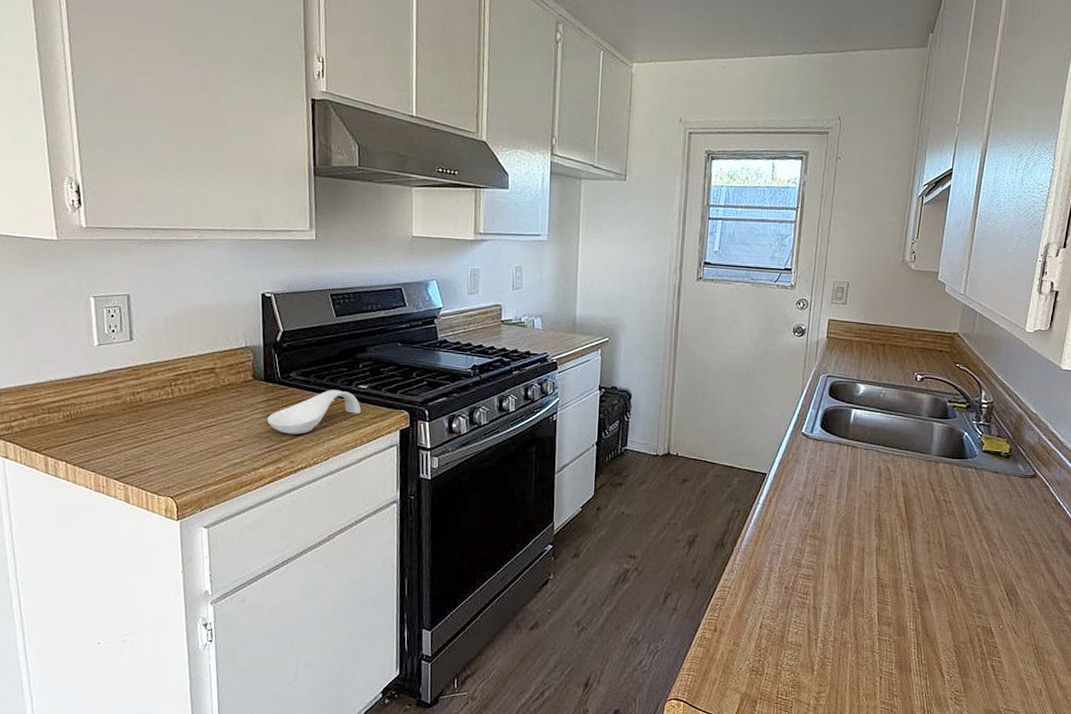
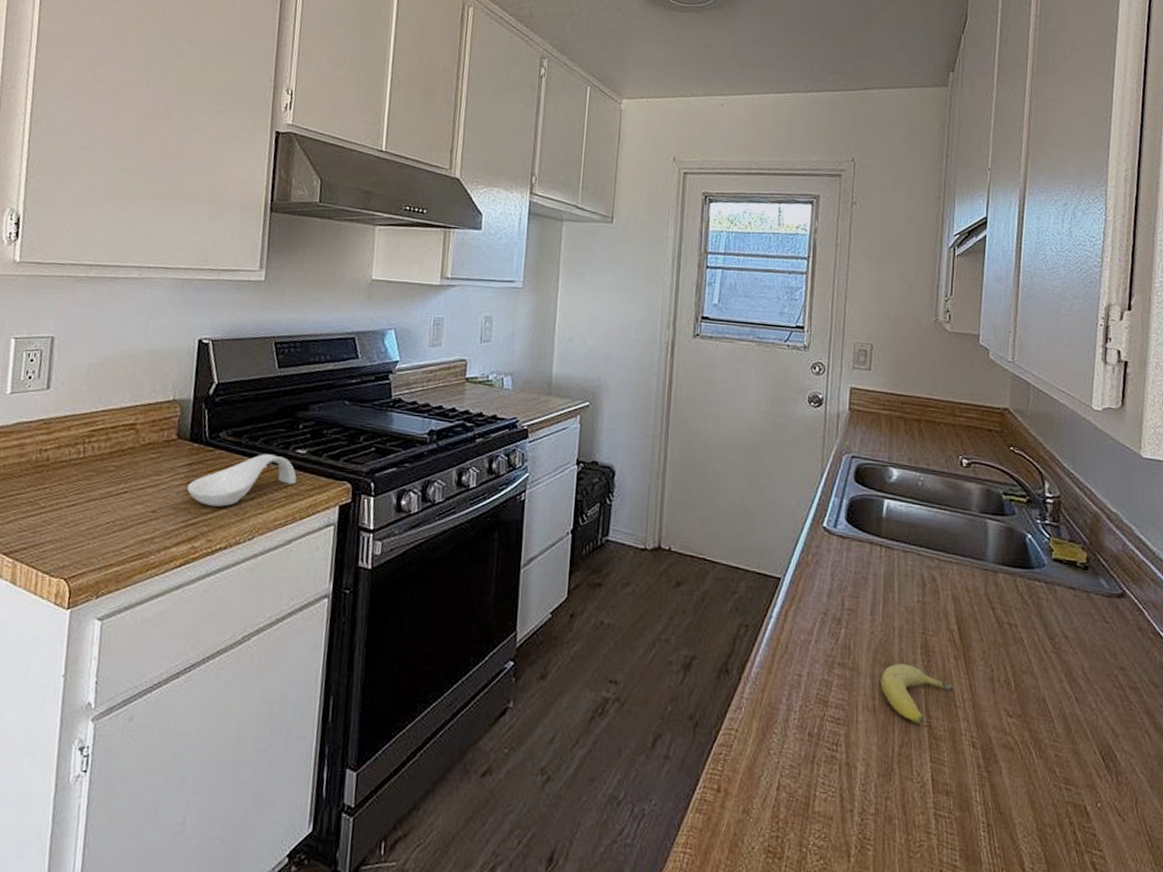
fruit: none [842,533,899,577] -> present [881,663,954,724]

